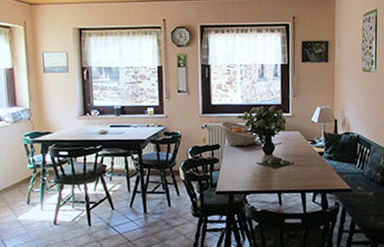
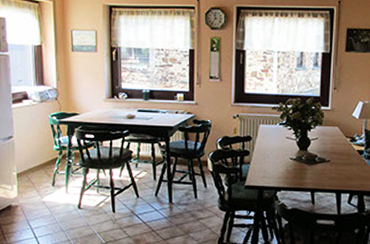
fruit basket: present [220,121,259,147] -> none [253,112,294,140]

